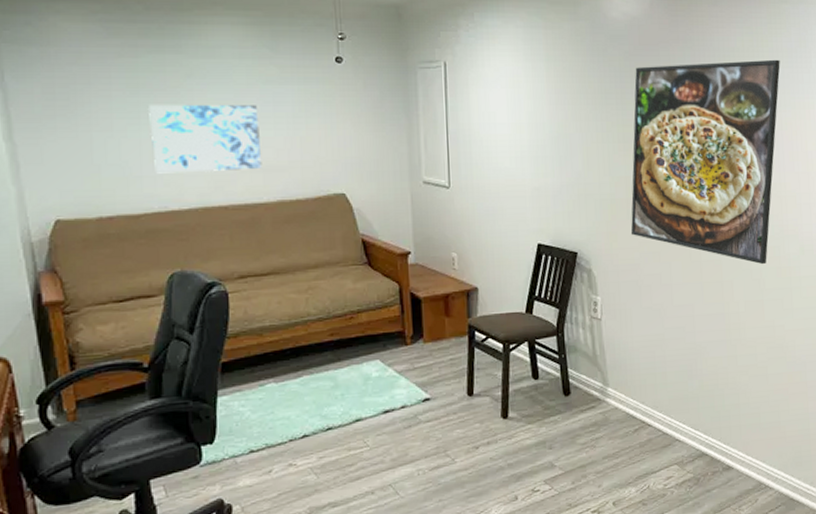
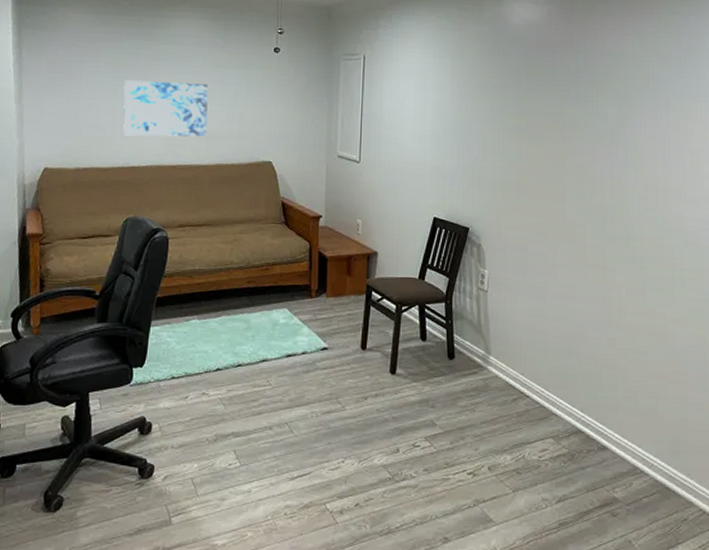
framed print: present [630,59,780,265] -> none [519,64,669,254]

